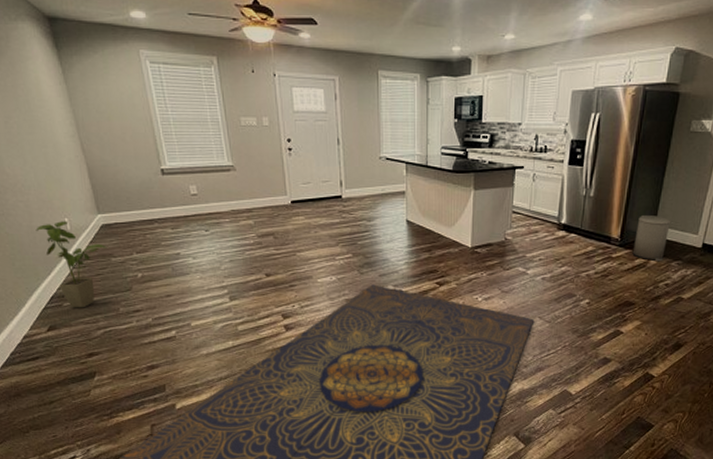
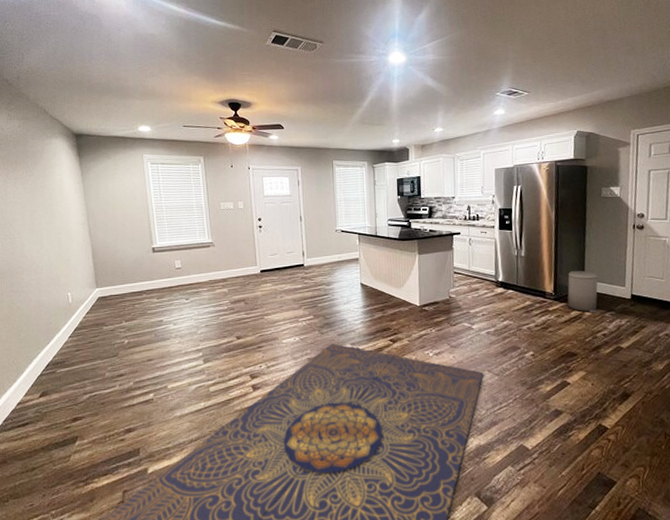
house plant: present [36,221,107,308] -> none [42,295,101,375]

